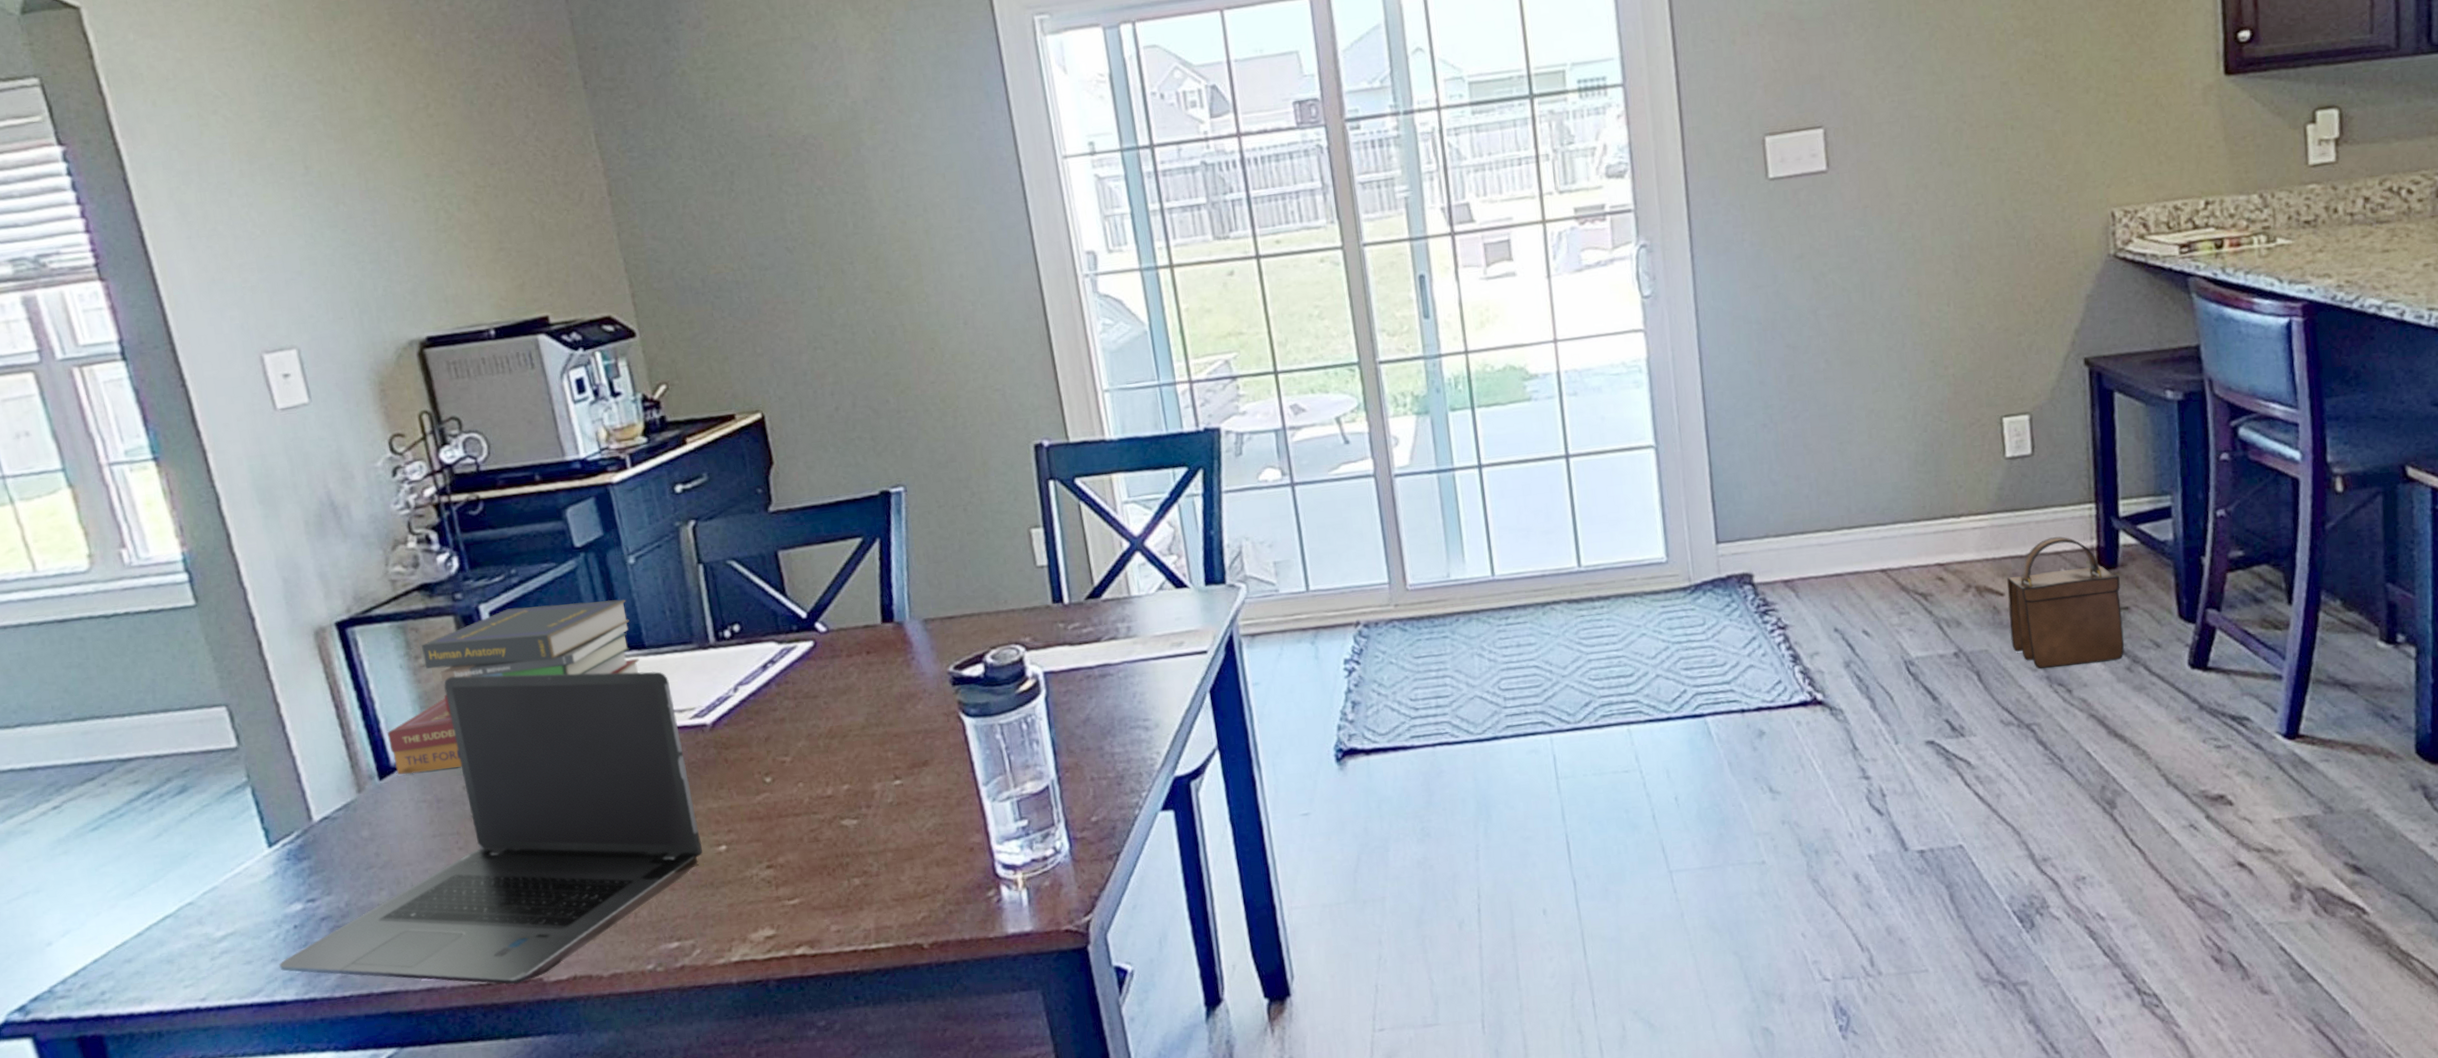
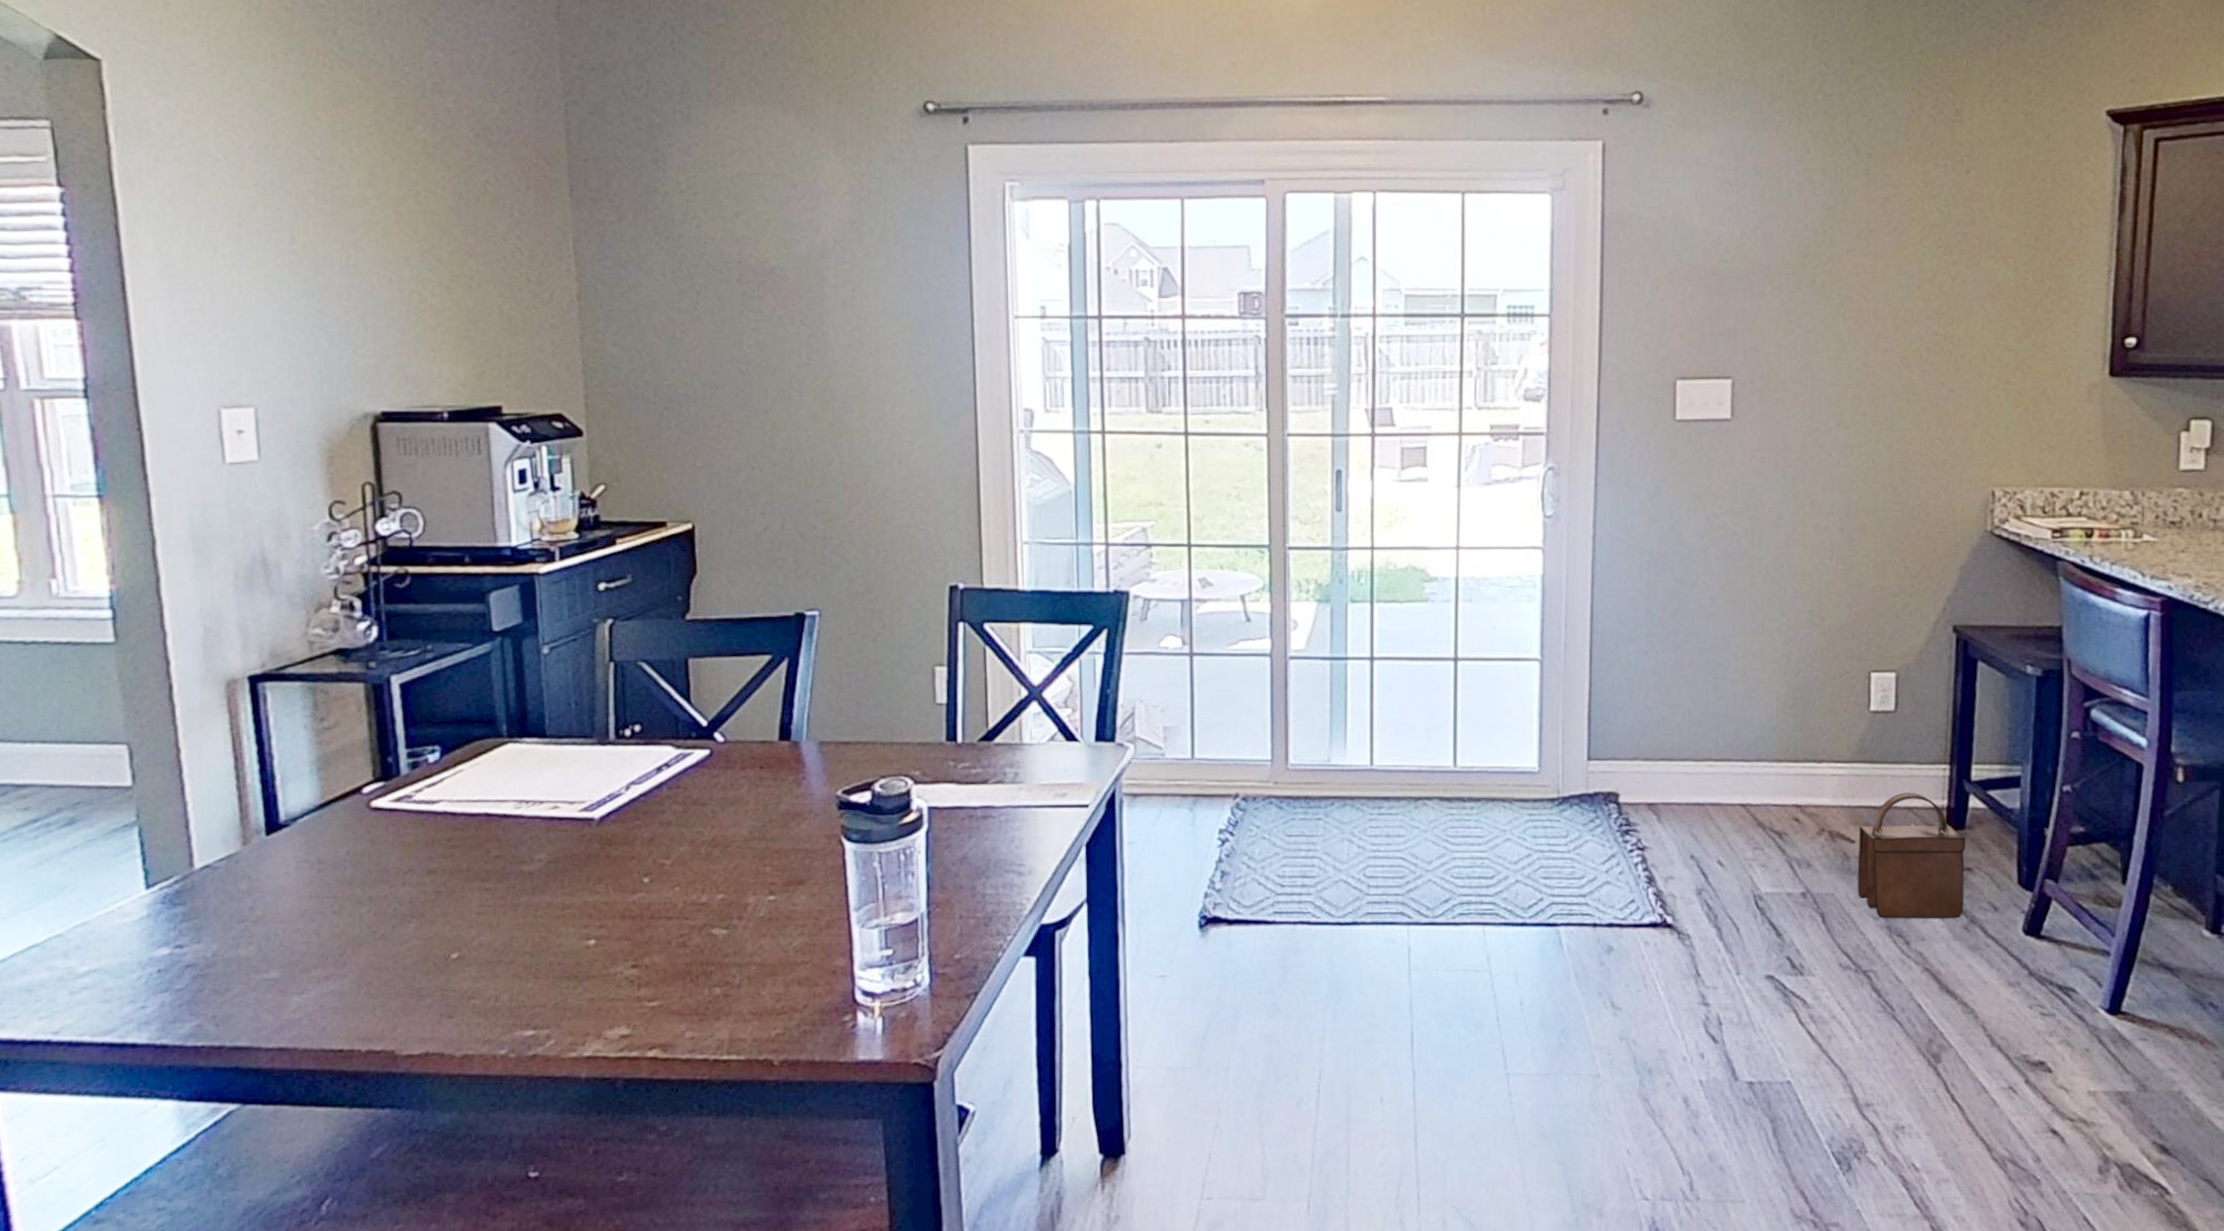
laptop computer: present [279,671,703,985] -> none [137,742,571,1054]
books: present [387,599,640,775] -> none [281,683,539,833]

